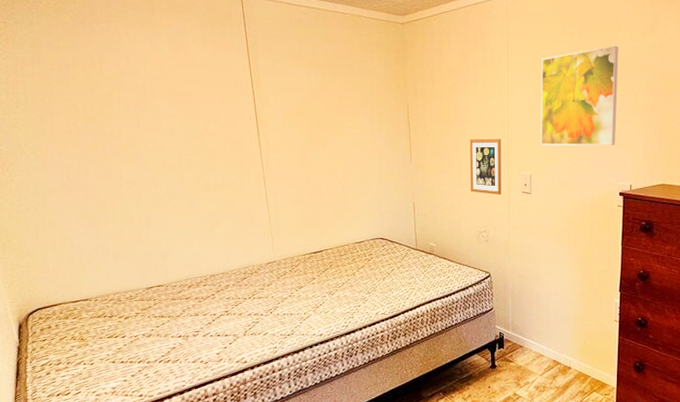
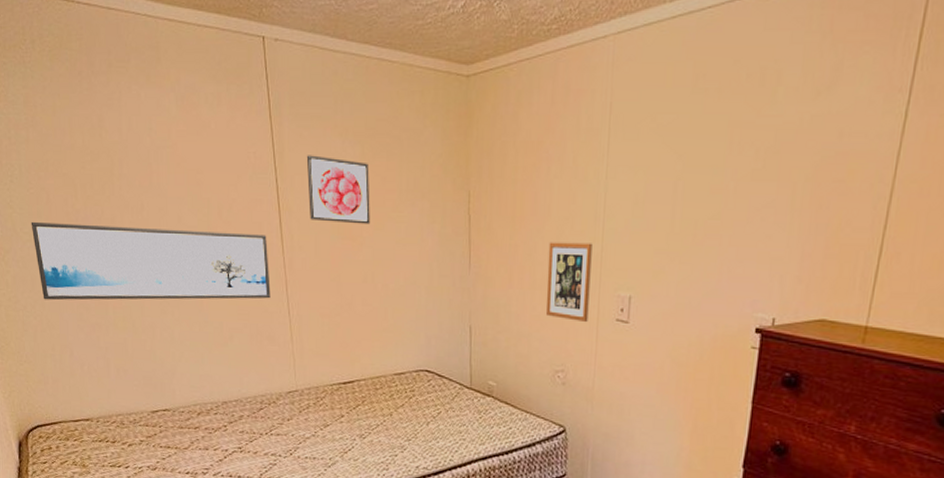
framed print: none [35,138,251,202] -> present [31,221,271,301]
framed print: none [278,81,331,131] -> present [306,155,370,225]
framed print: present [540,45,619,146] -> none [647,109,775,259]

